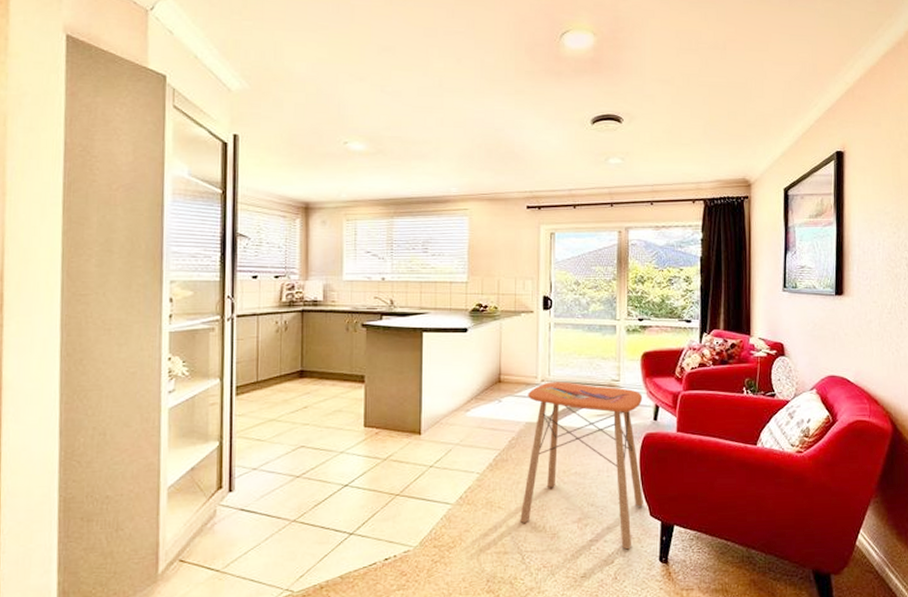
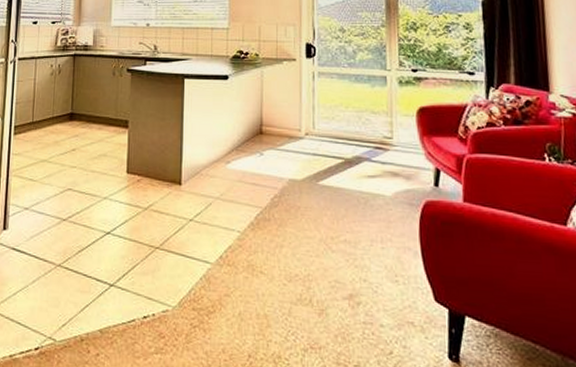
side table: present [520,381,643,550] -> none [284,136,426,340]

